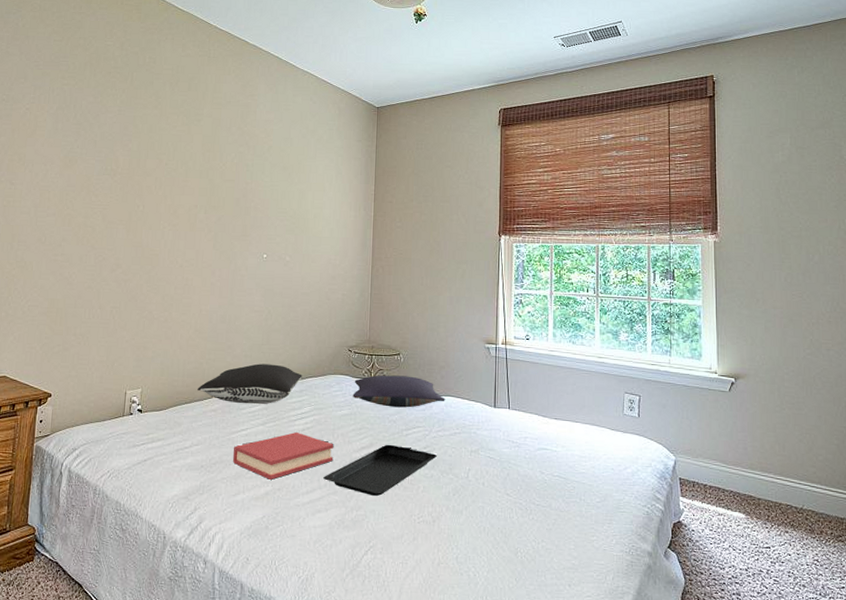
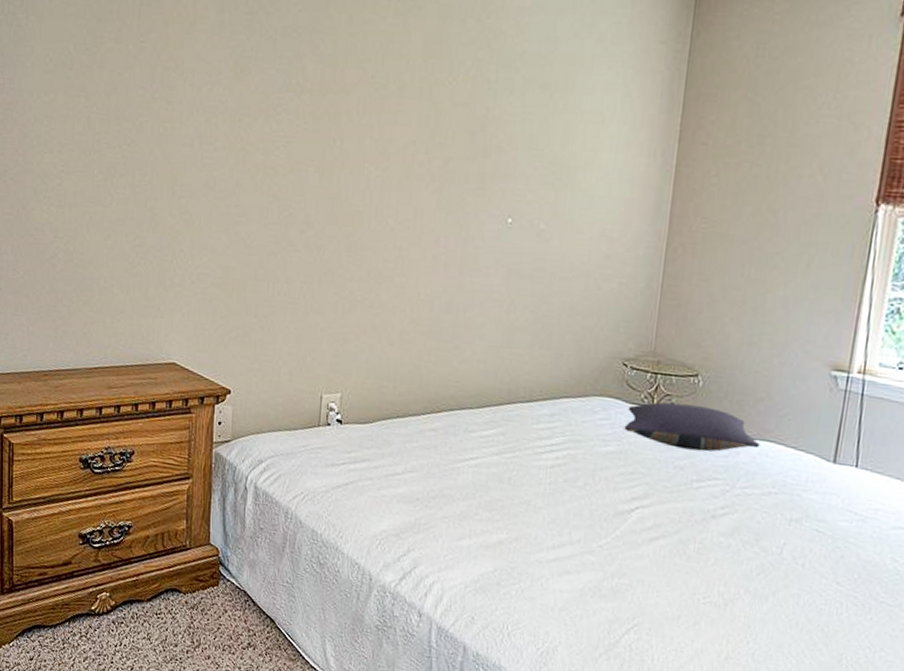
pillow: present [197,363,302,405] -> none [413,372,555,429]
hardback book: present [233,431,334,480] -> none [458,468,594,526]
serving tray: present [323,444,437,496] -> none [576,497,739,563]

